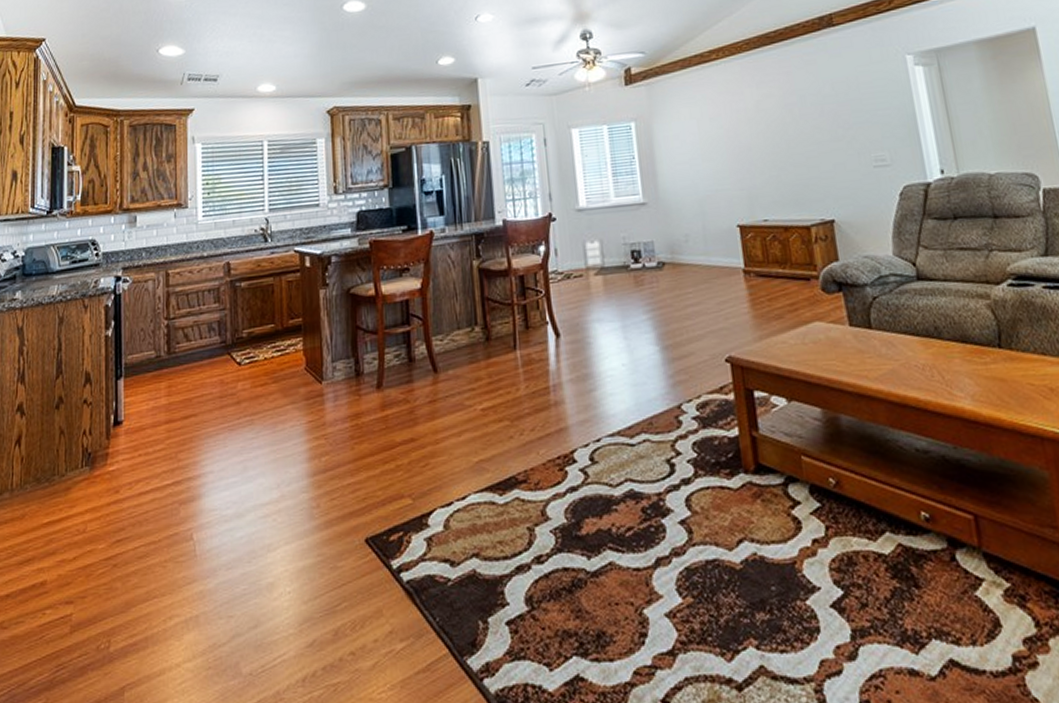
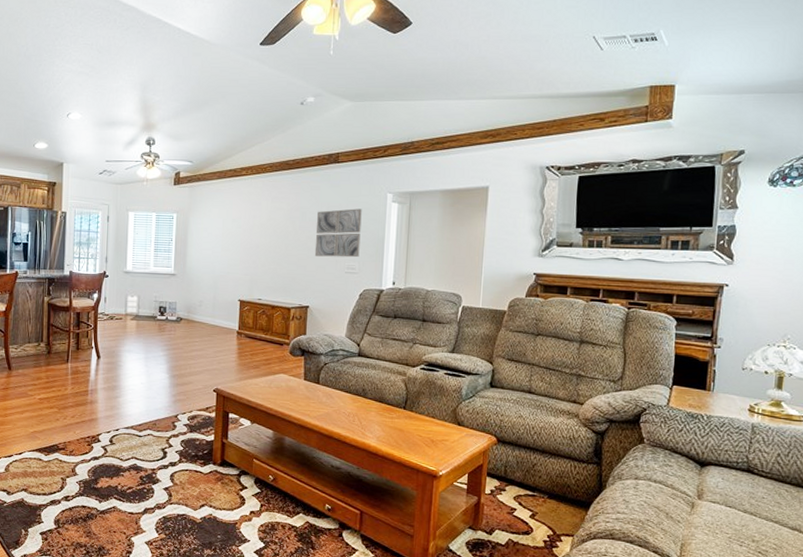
wall art: none [819,80,888,151] -> present [314,208,362,258]

